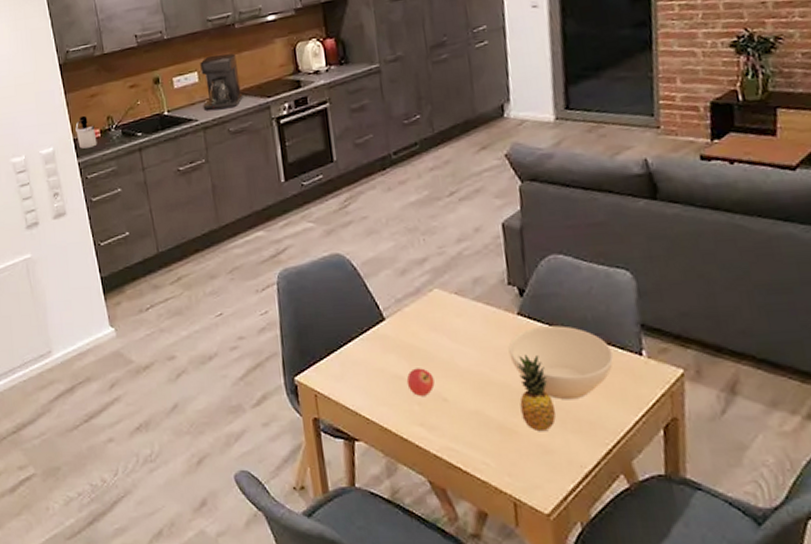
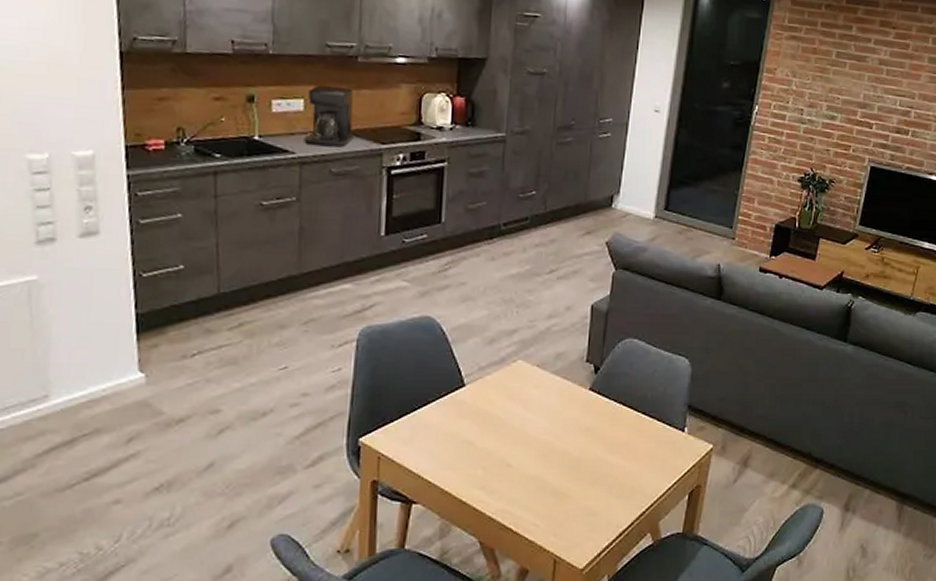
soap dispenser: present [75,115,98,149] -> none [130,119,159,160]
fruit: present [406,368,435,396] -> none [475,434,502,461]
bowl: present [508,325,614,400] -> none [575,402,662,468]
fruit: present [518,354,556,430] -> none [576,426,605,495]

